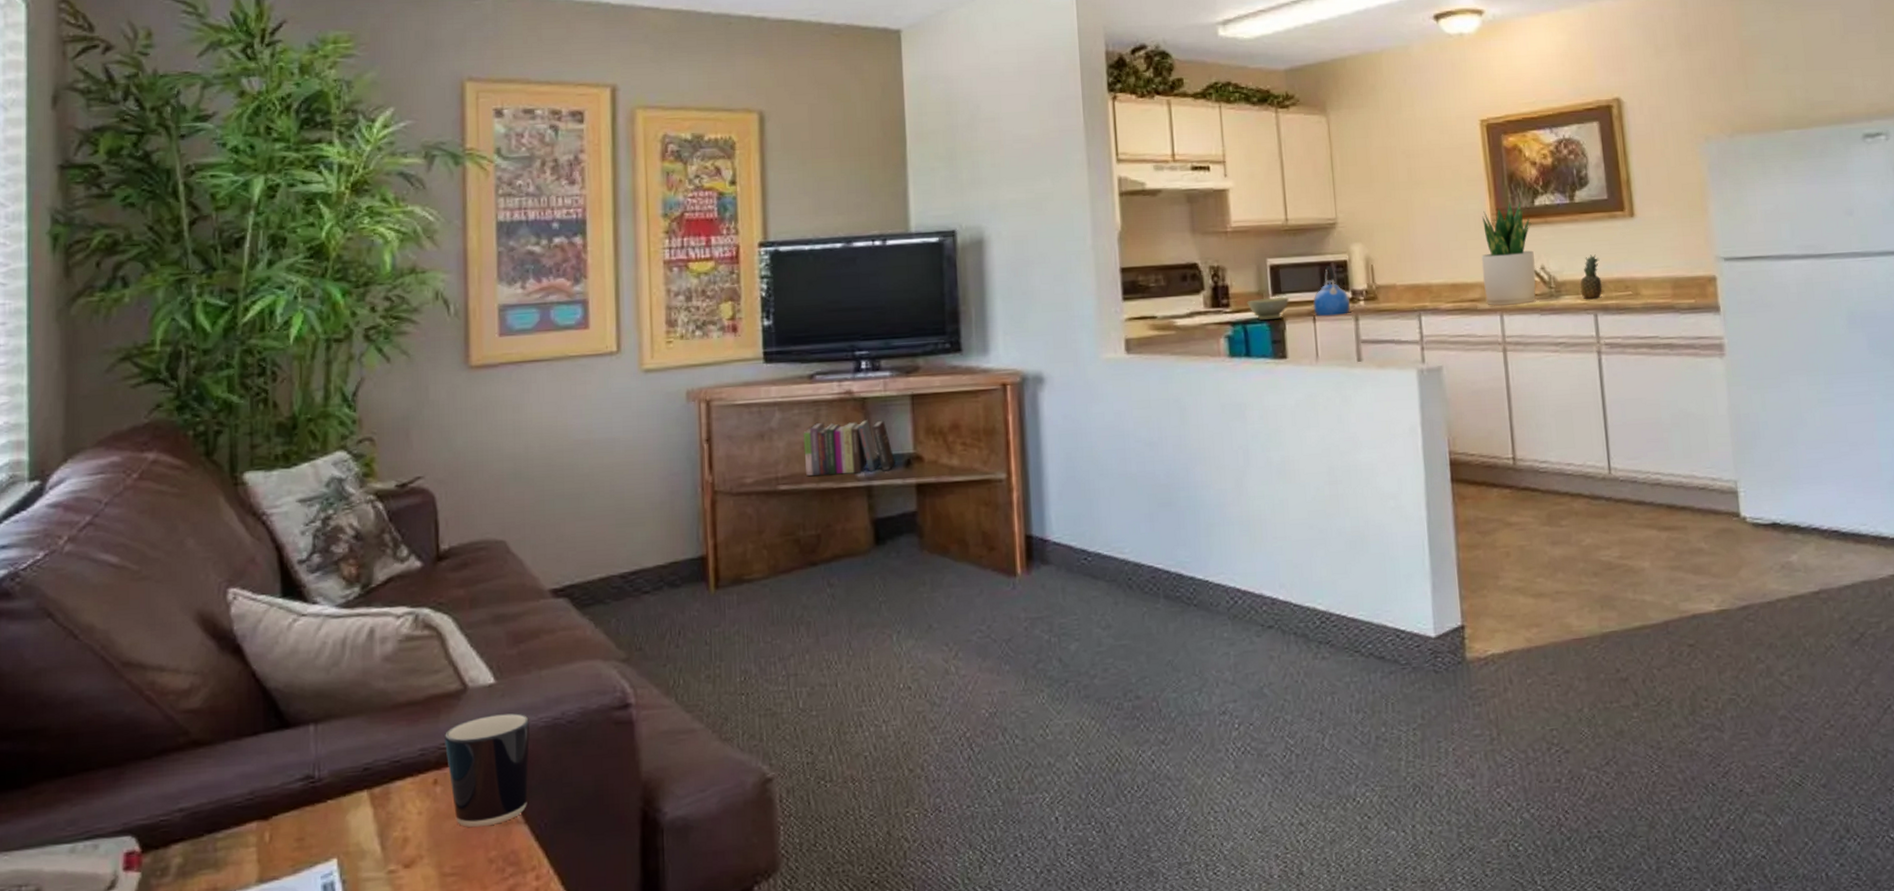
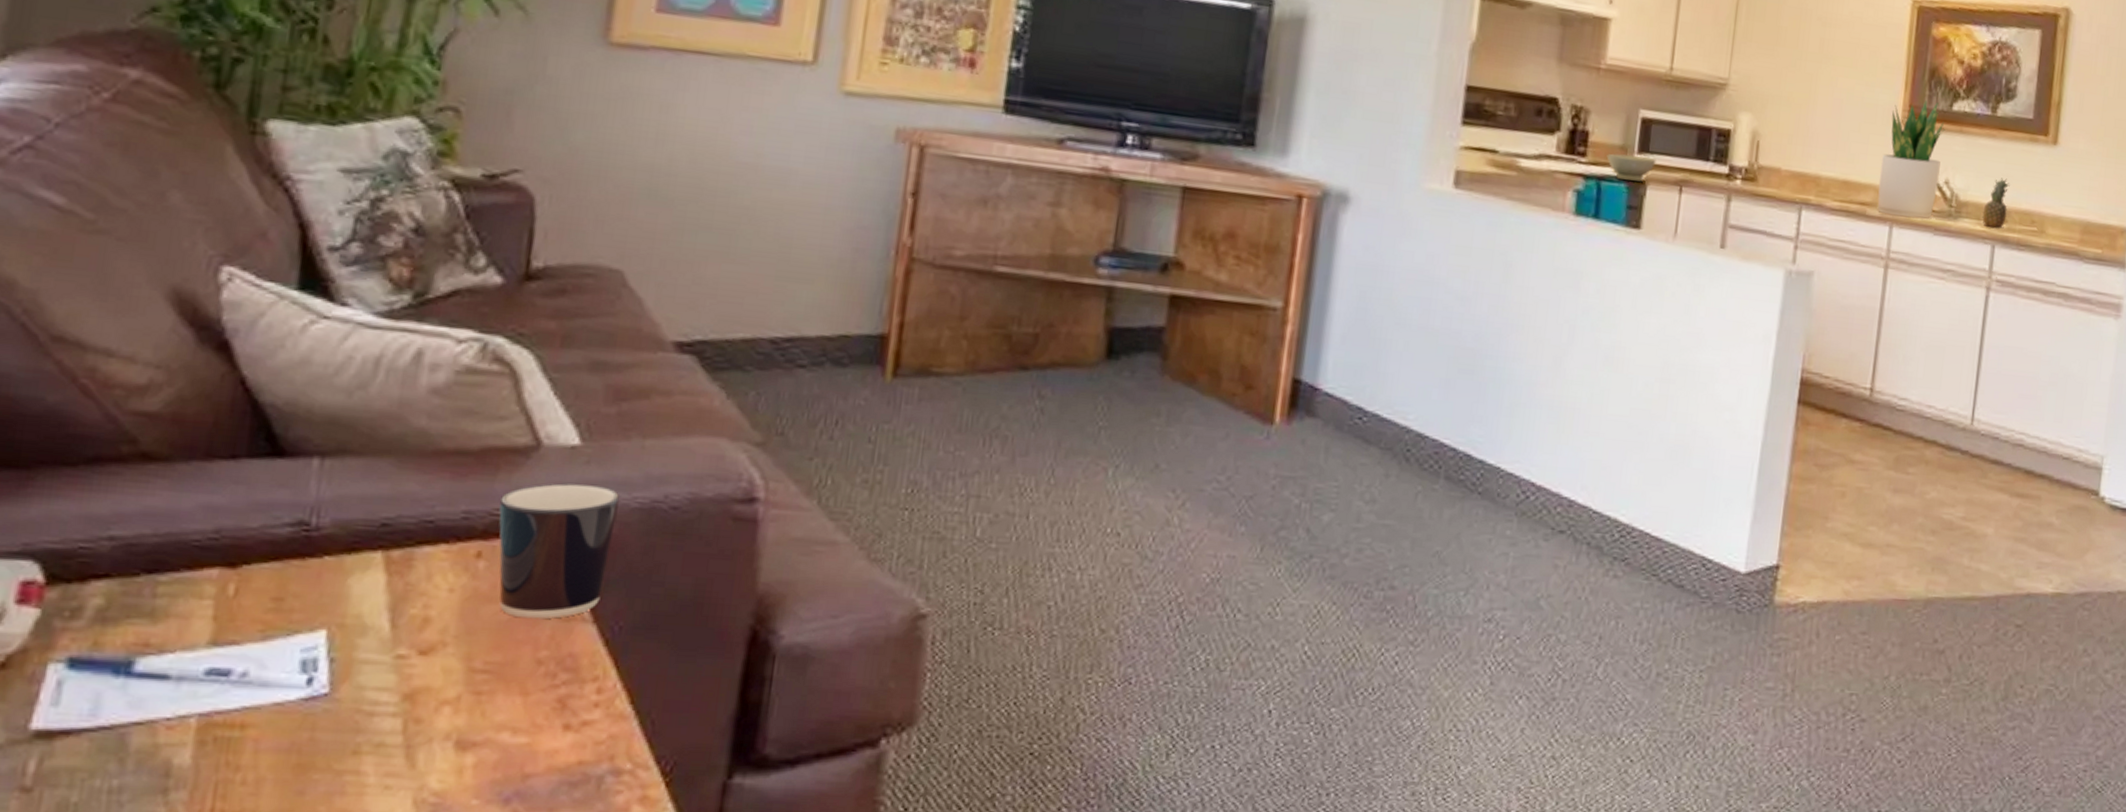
books: present [803,420,895,476] -> none [1033,198,1149,274]
kettle: present [1313,266,1351,317] -> none [1682,132,1726,192]

